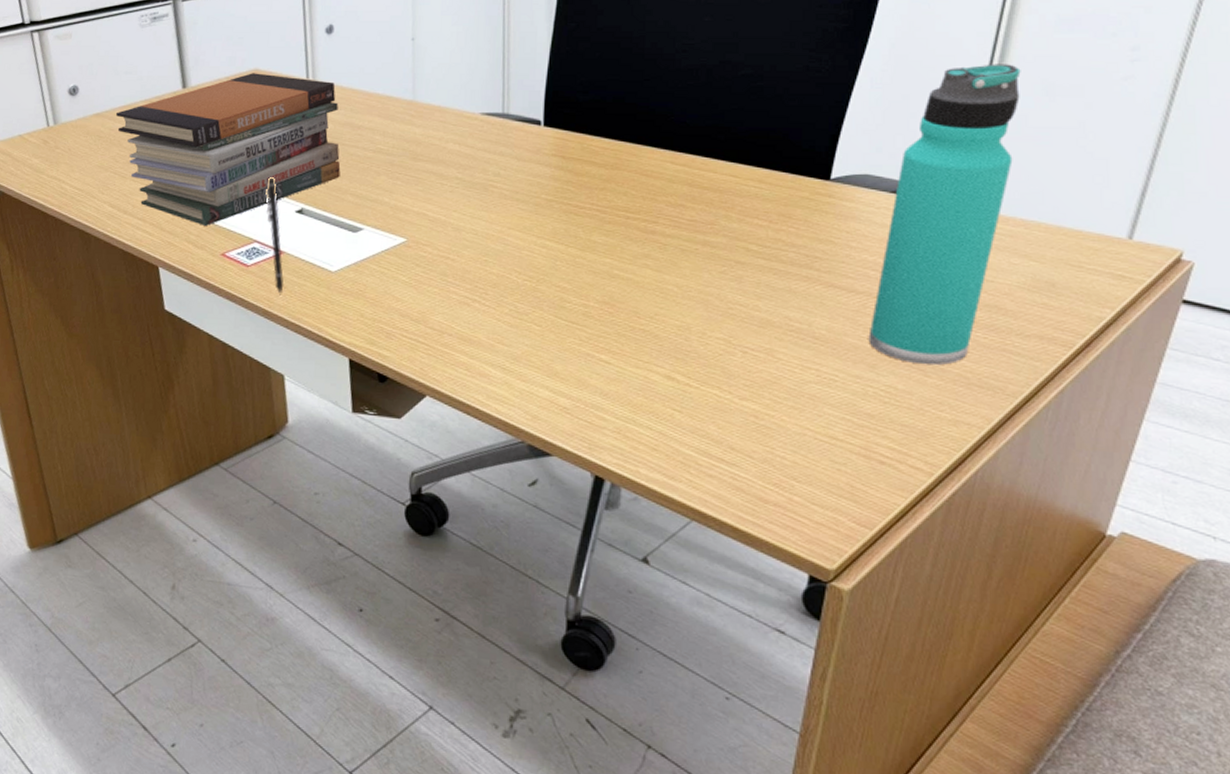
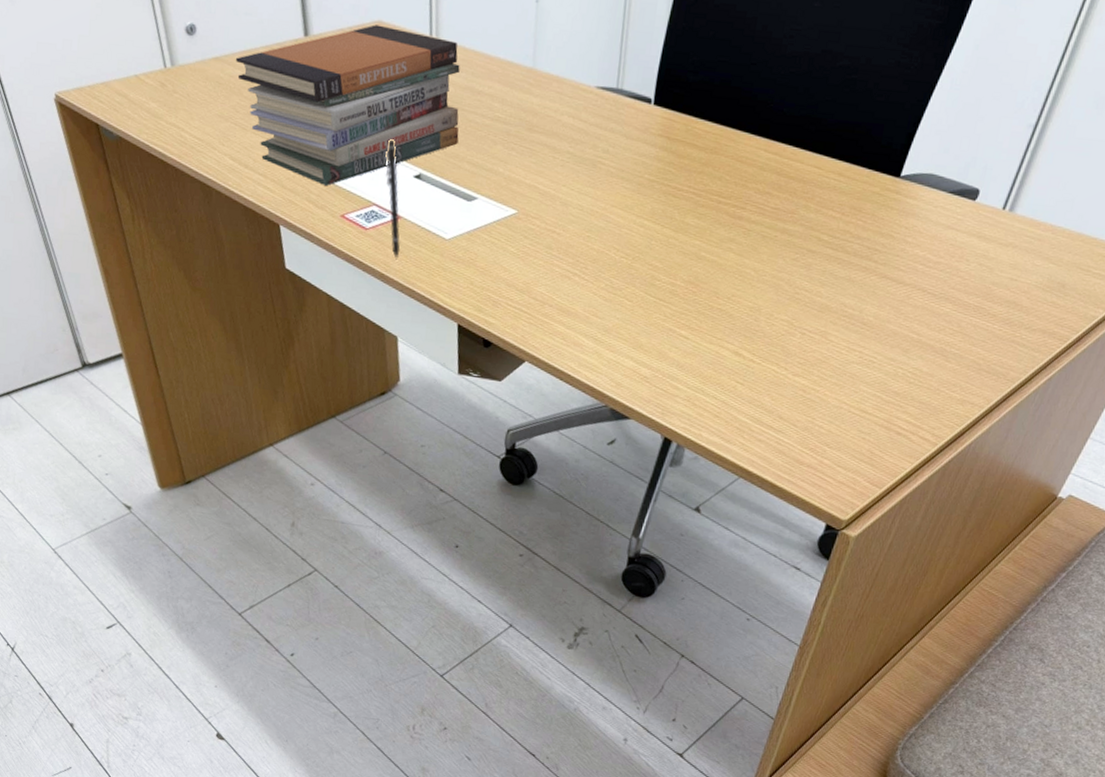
thermos bottle: present [868,64,1021,365] -> none [906,73,1081,352]

